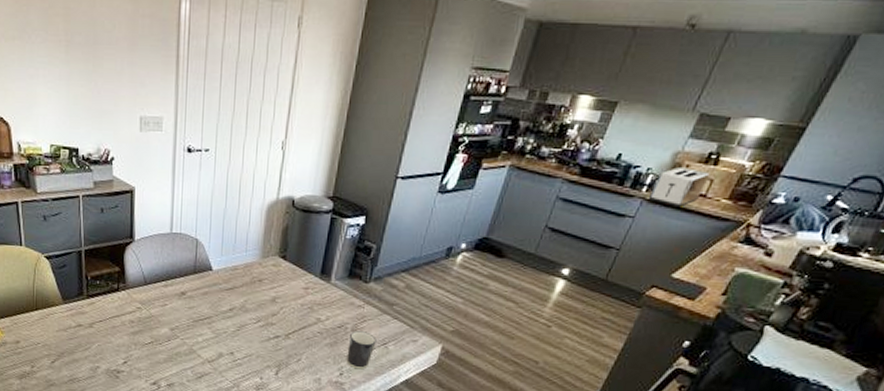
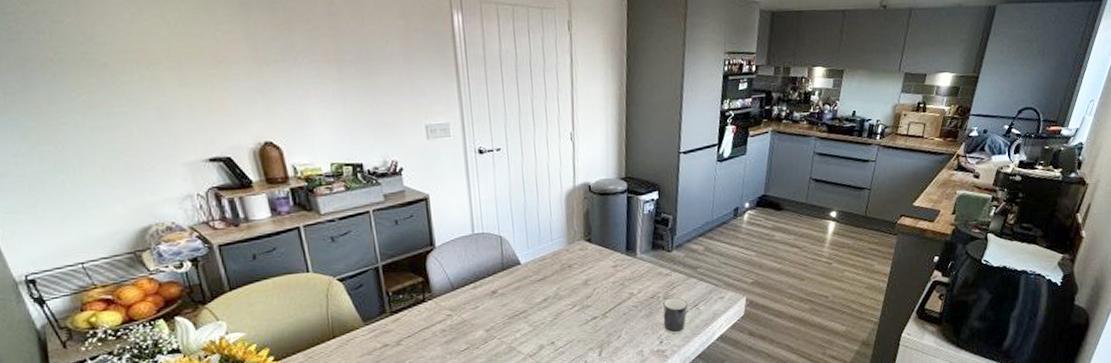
toaster: present [649,167,710,207] -> none [883,116,922,149]

